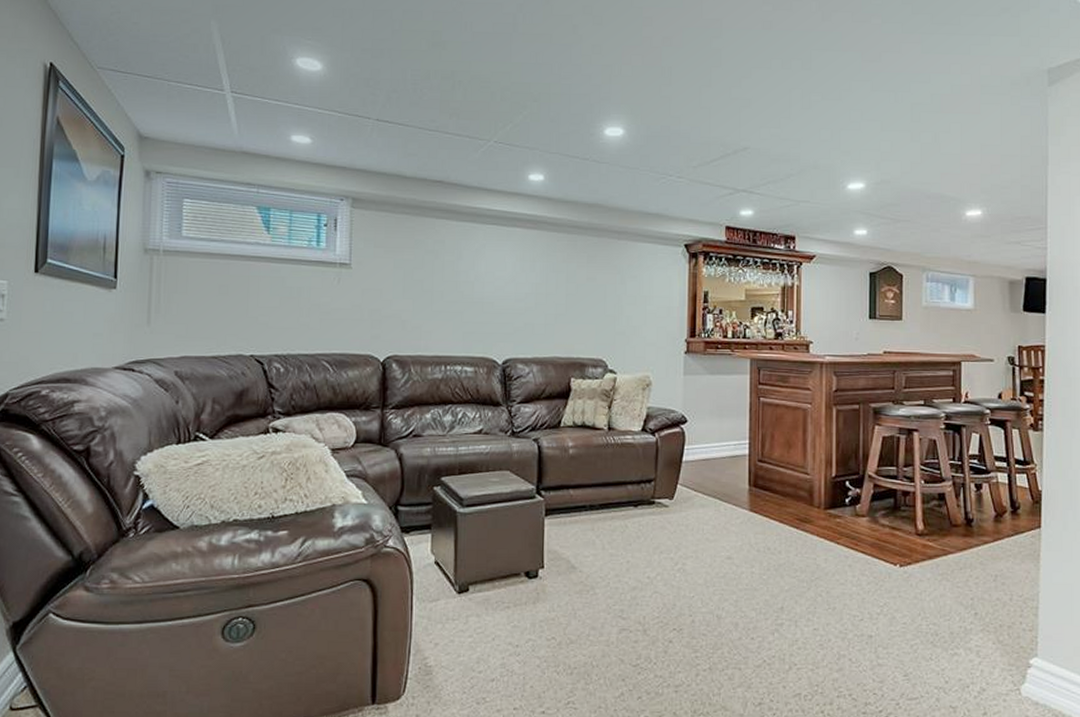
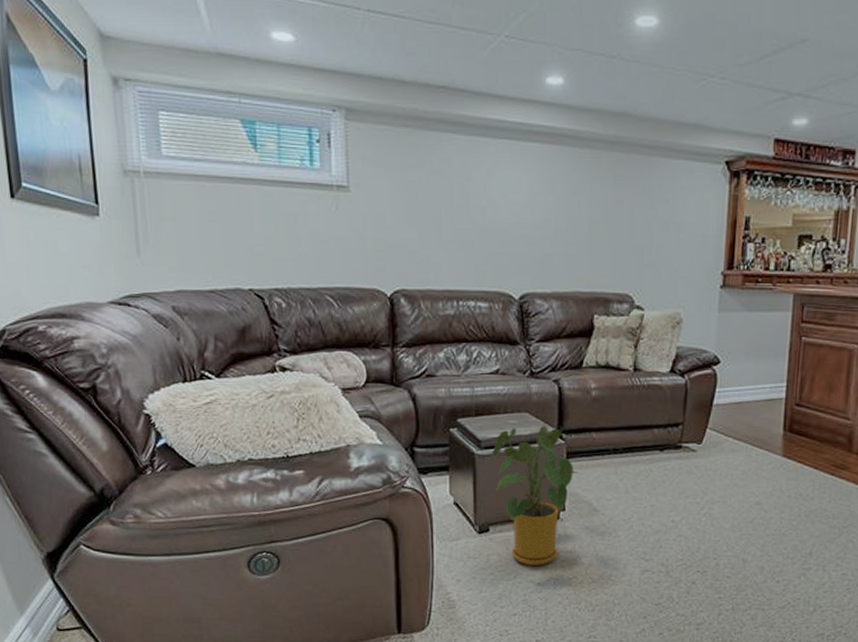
house plant: none [474,484,561,626] -> present [492,426,583,566]

